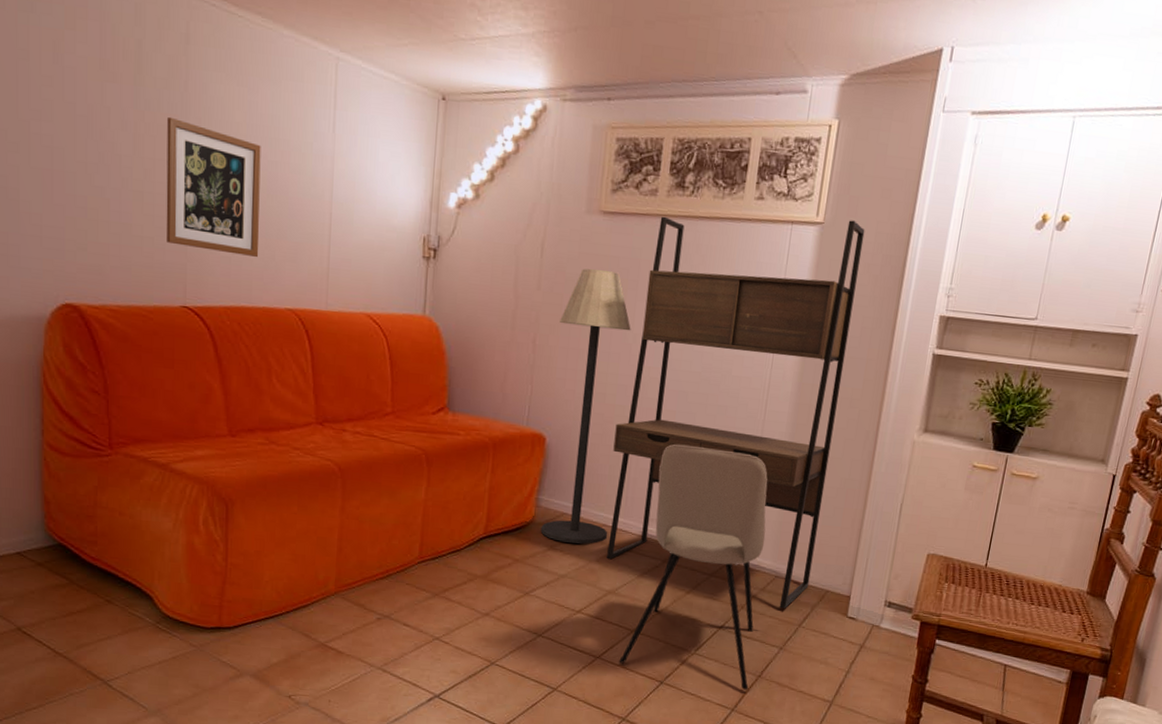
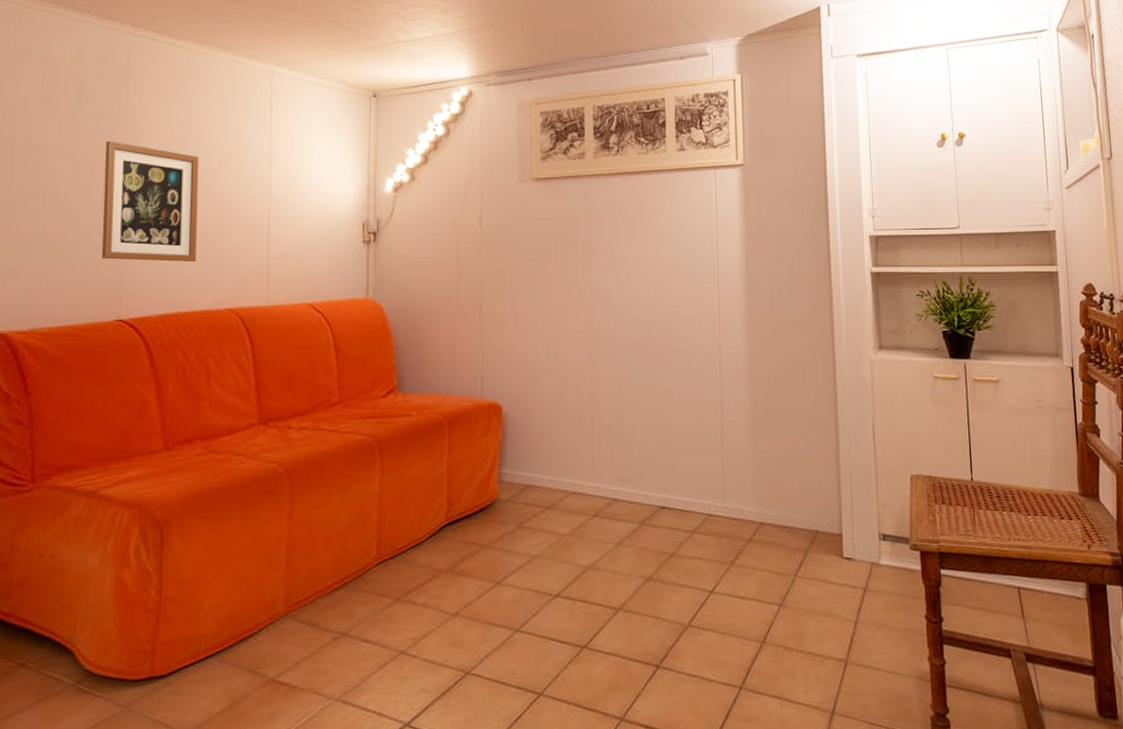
floor lamp: present [540,268,631,544] -> none [504,233,578,518]
desk: present [606,216,865,609] -> none [572,159,797,559]
dining chair: present [619,444,768,690] -> none [608,394,754,661]

